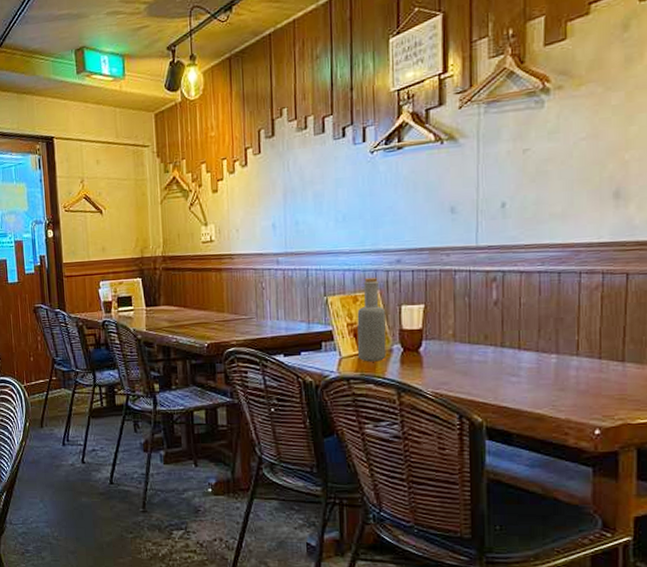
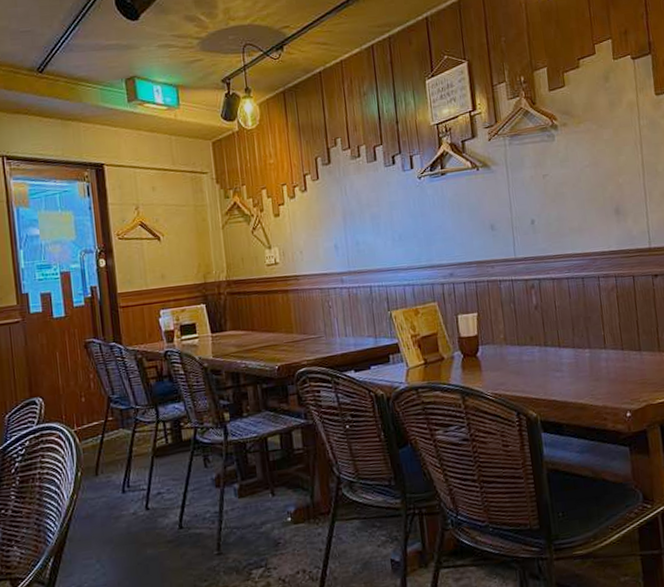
bottle: present [357,278,387,362] -> none [419,291,449,371]

